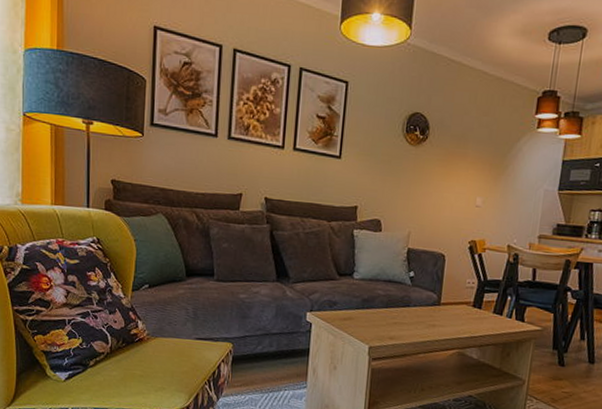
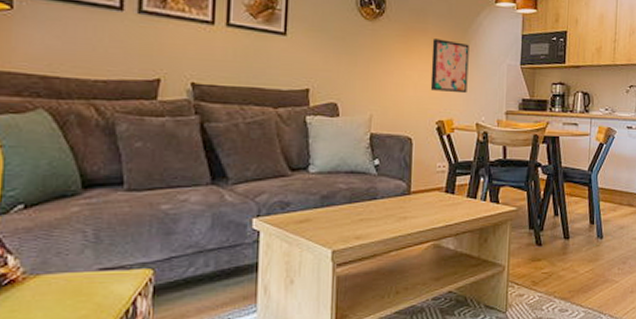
wall art: none [465,163,507,217] -> present [430,39,469,94]

